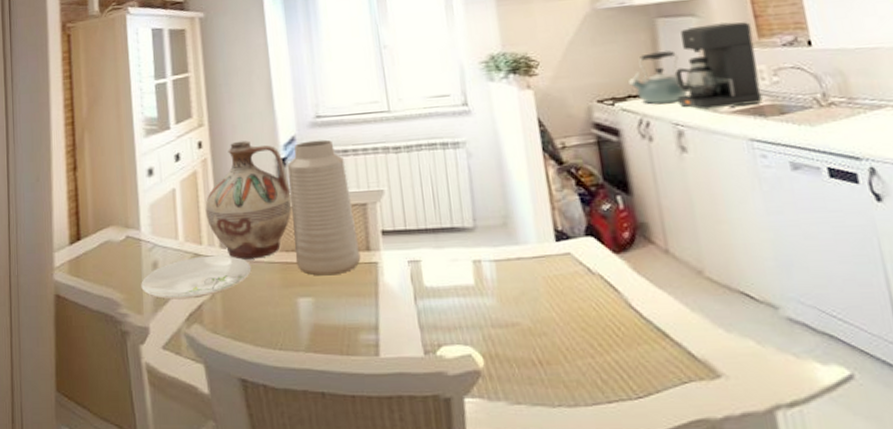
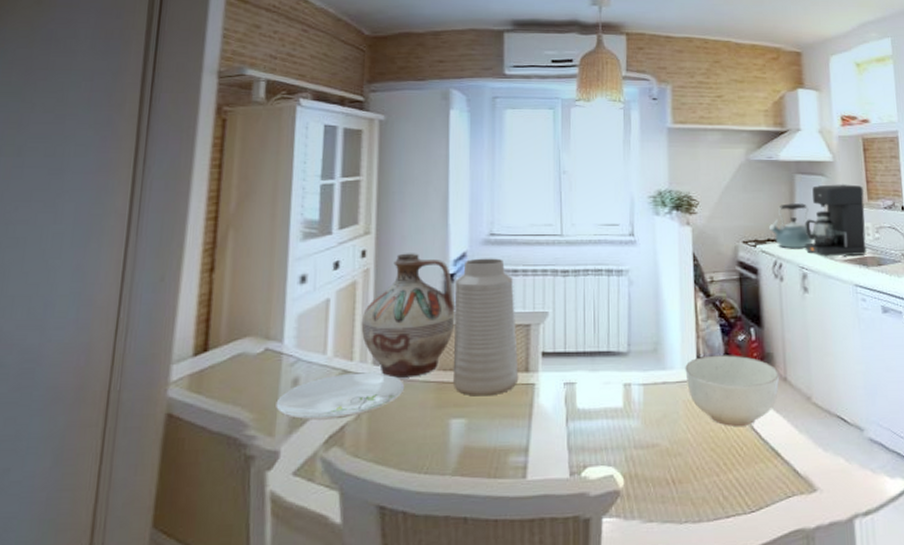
bowl: none [541,226,660,304] -> present [685,355,780,426]

